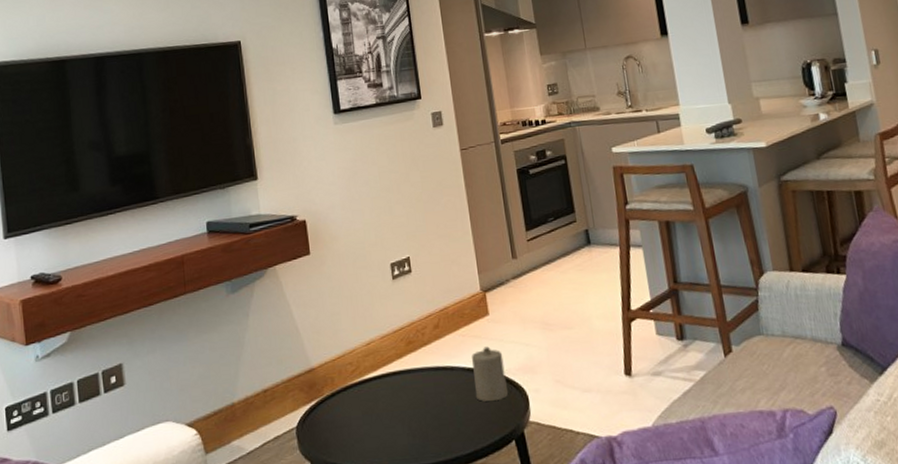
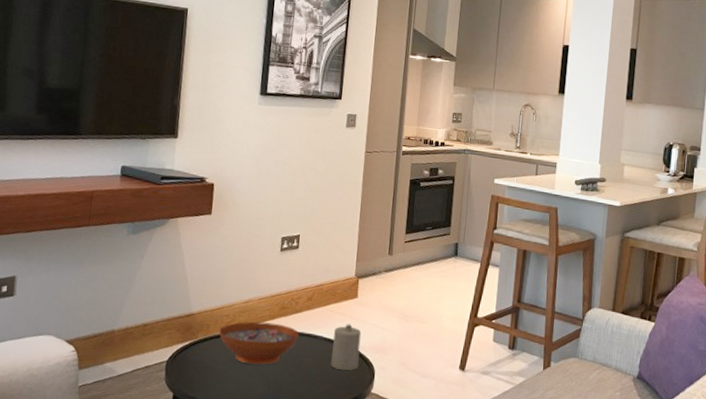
decorative bowl: none [345,361,434,414] -> present [219,321,299,365]

